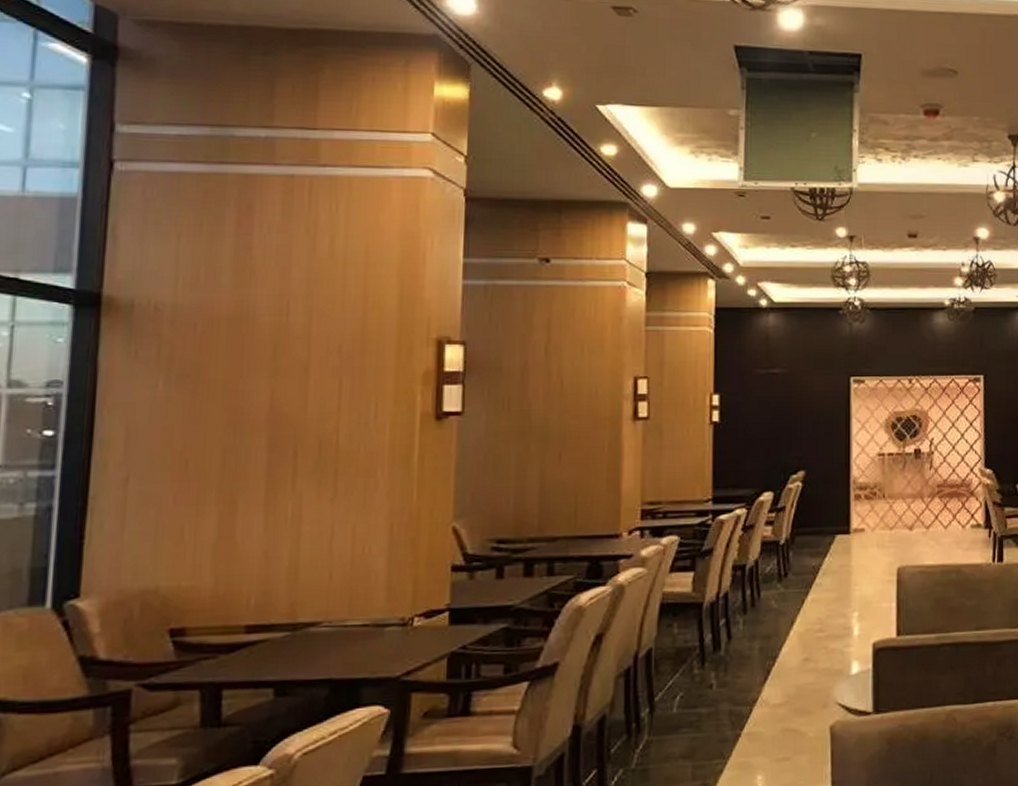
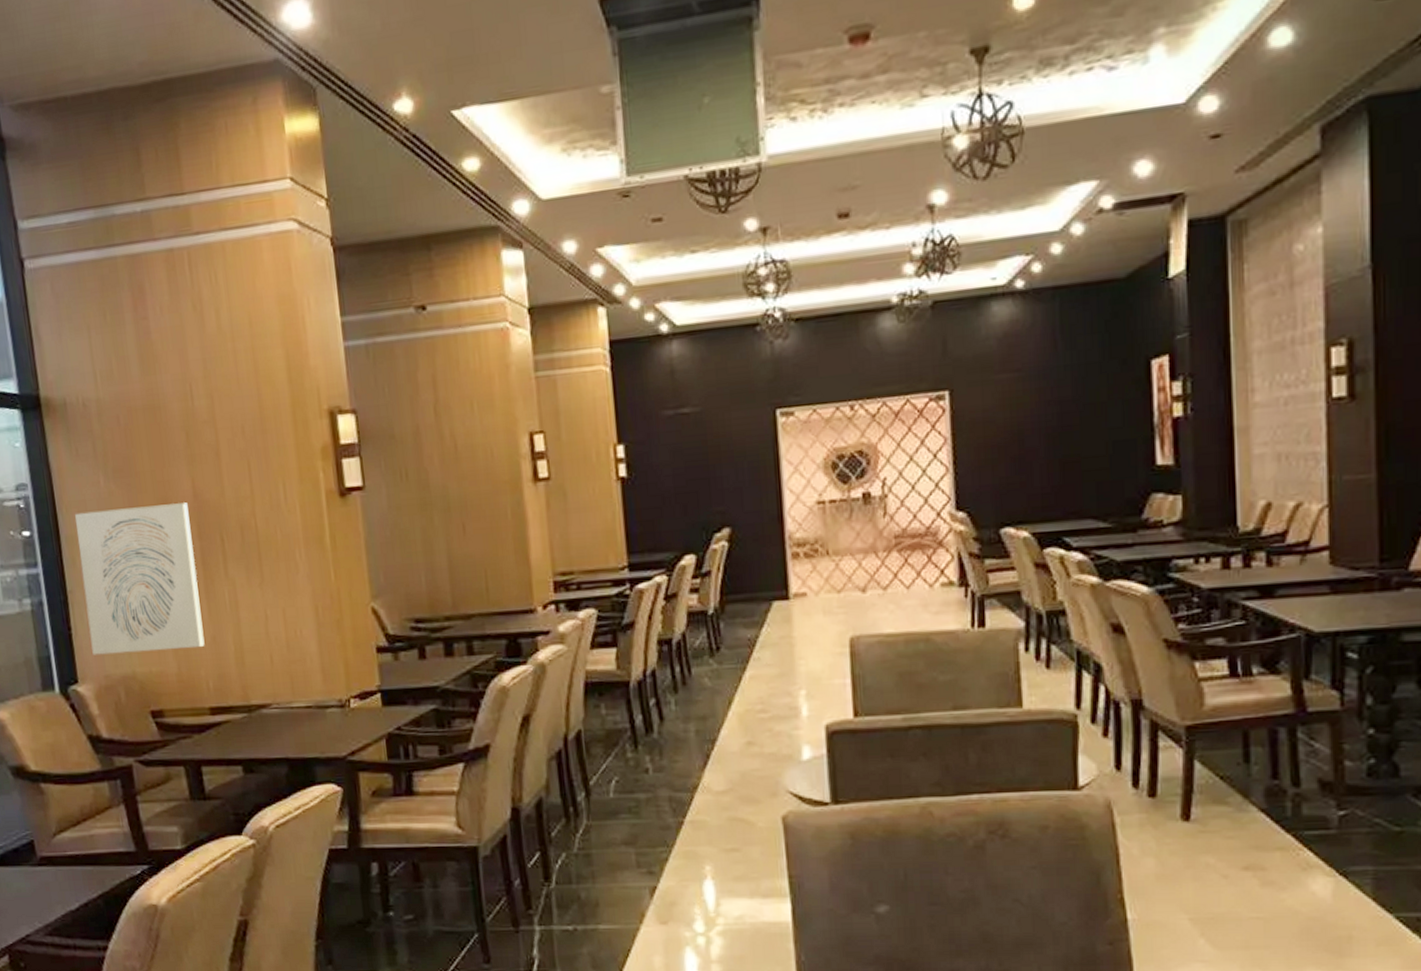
wall art: none [107,414,261,567] -> present [75,502,205,655]

